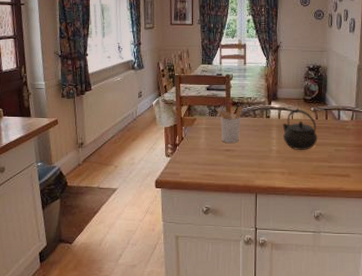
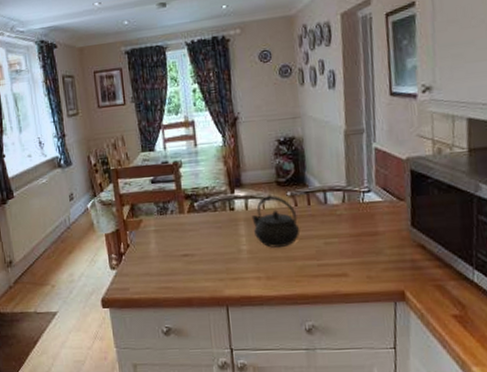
utensil holder: present [216,106,243,143] -> none [166,198,200,246]

